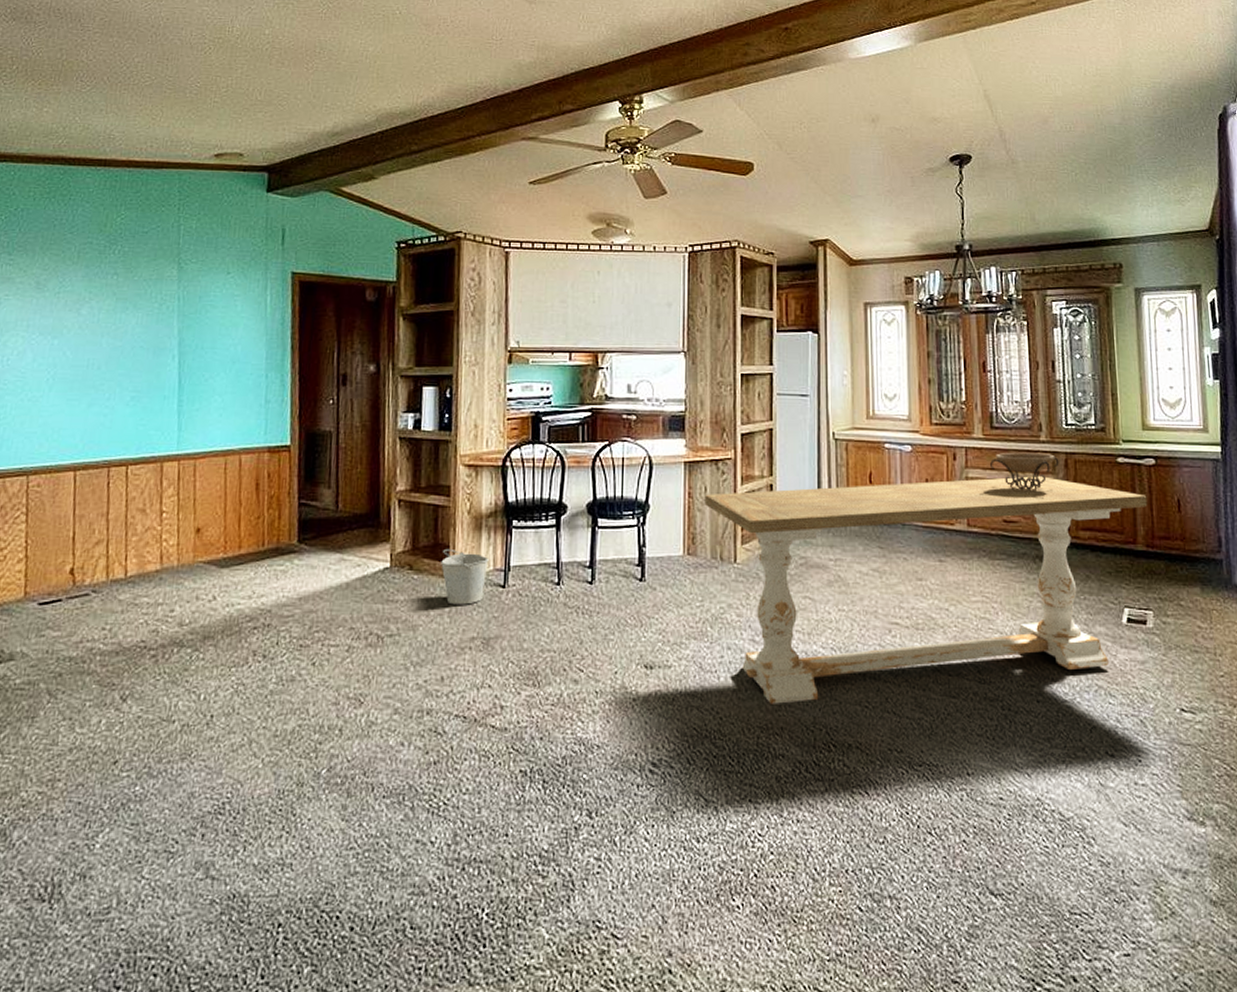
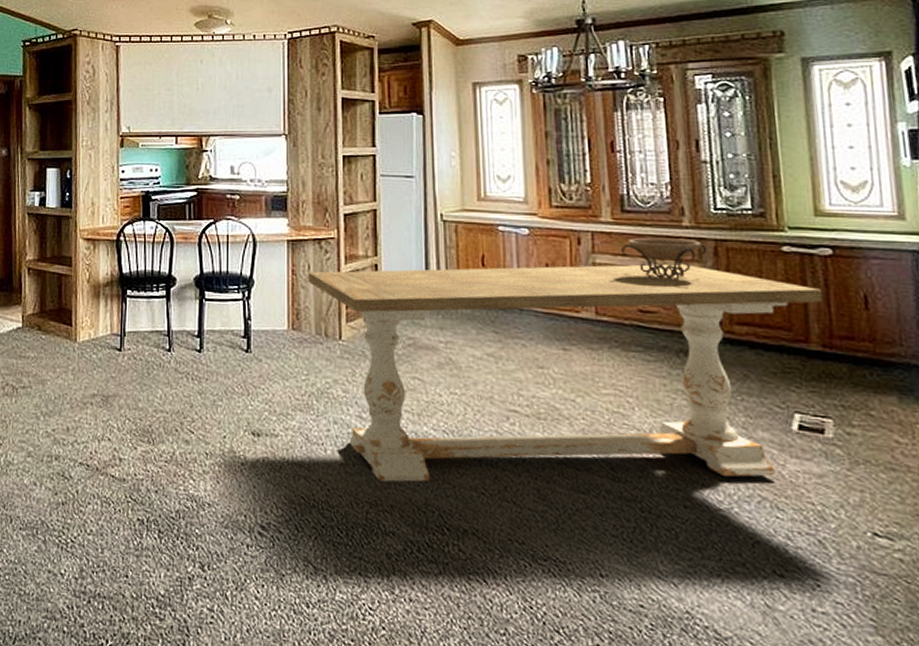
bucket: present [441,548,489,605] -> none [65,313,106,365]

